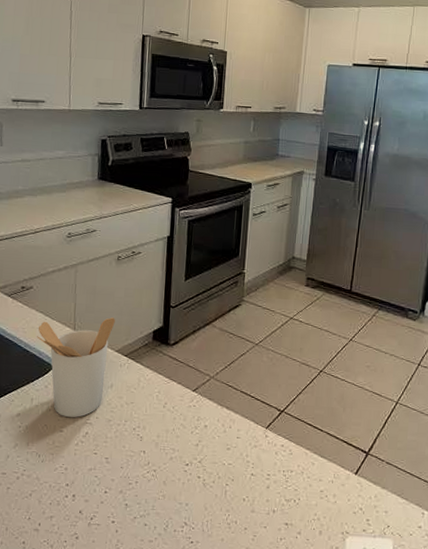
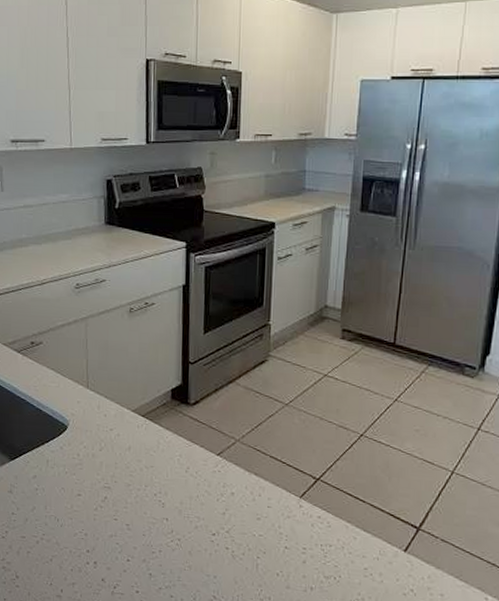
utensil holder: present [37,317,115,418] -> none [49,375,130,482]

